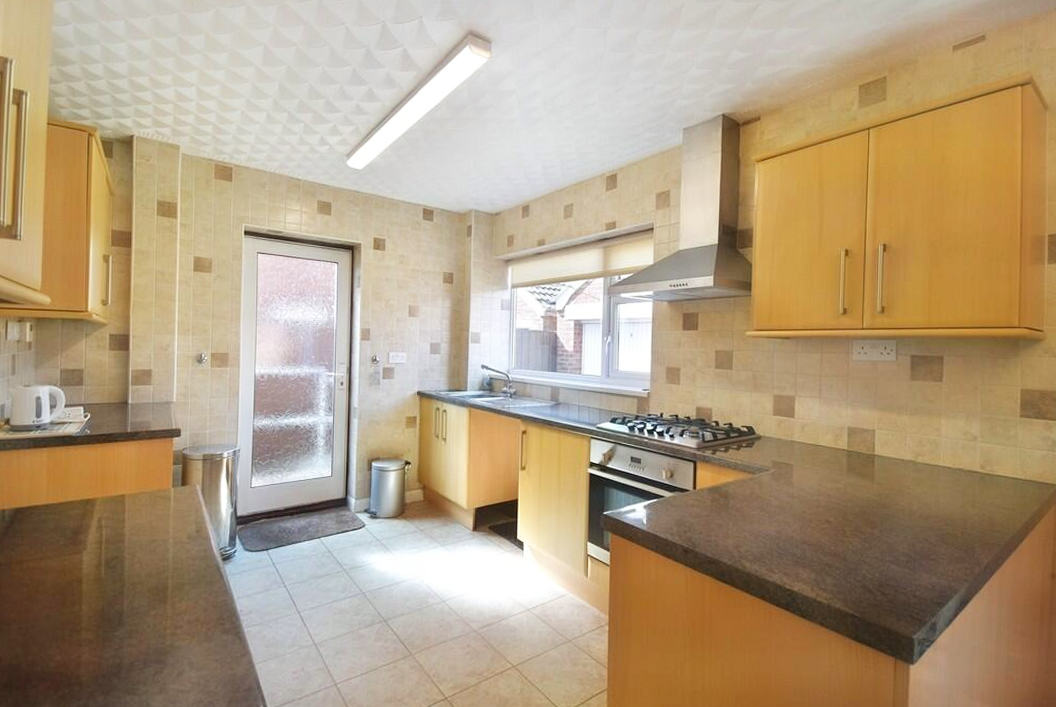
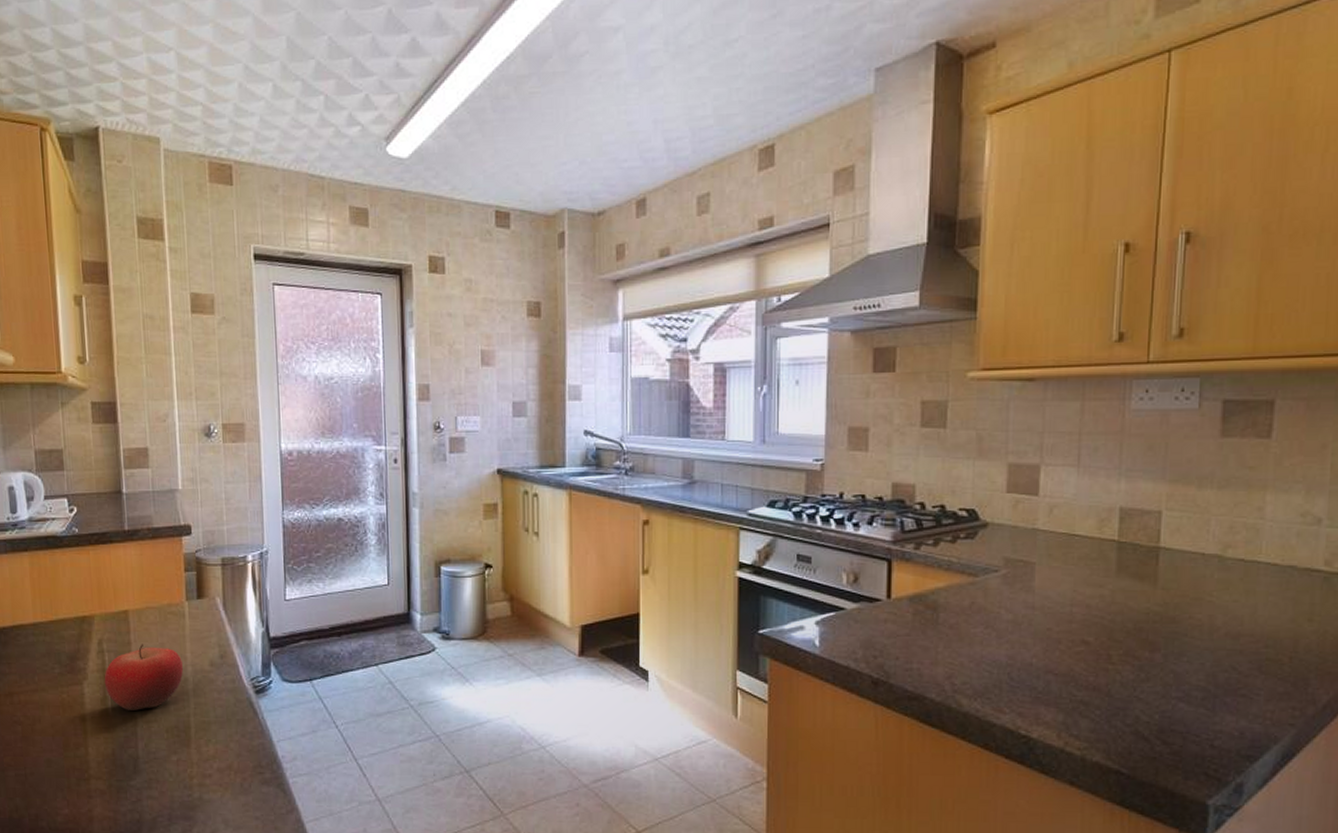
fruit: none [100,521,165,574] -> present [104,644,183,710]

